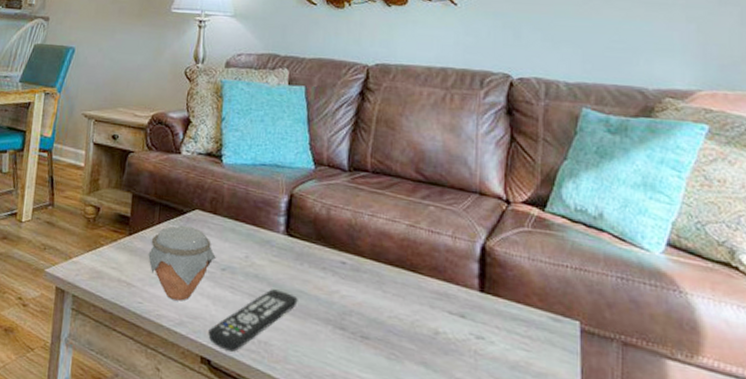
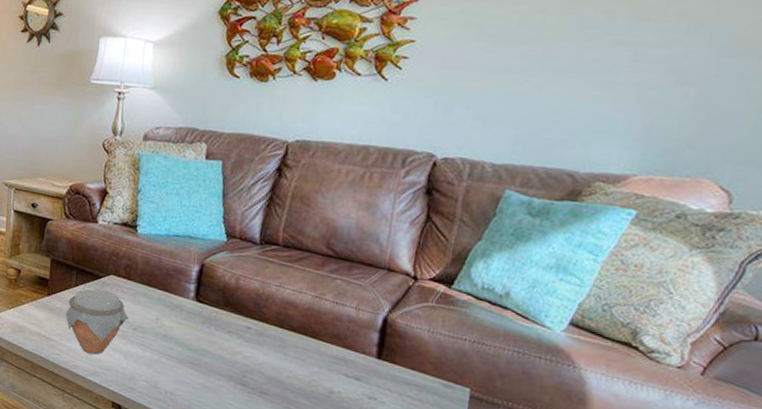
remote control: present [208,289,298,352] -> none [119,348,204,400]

